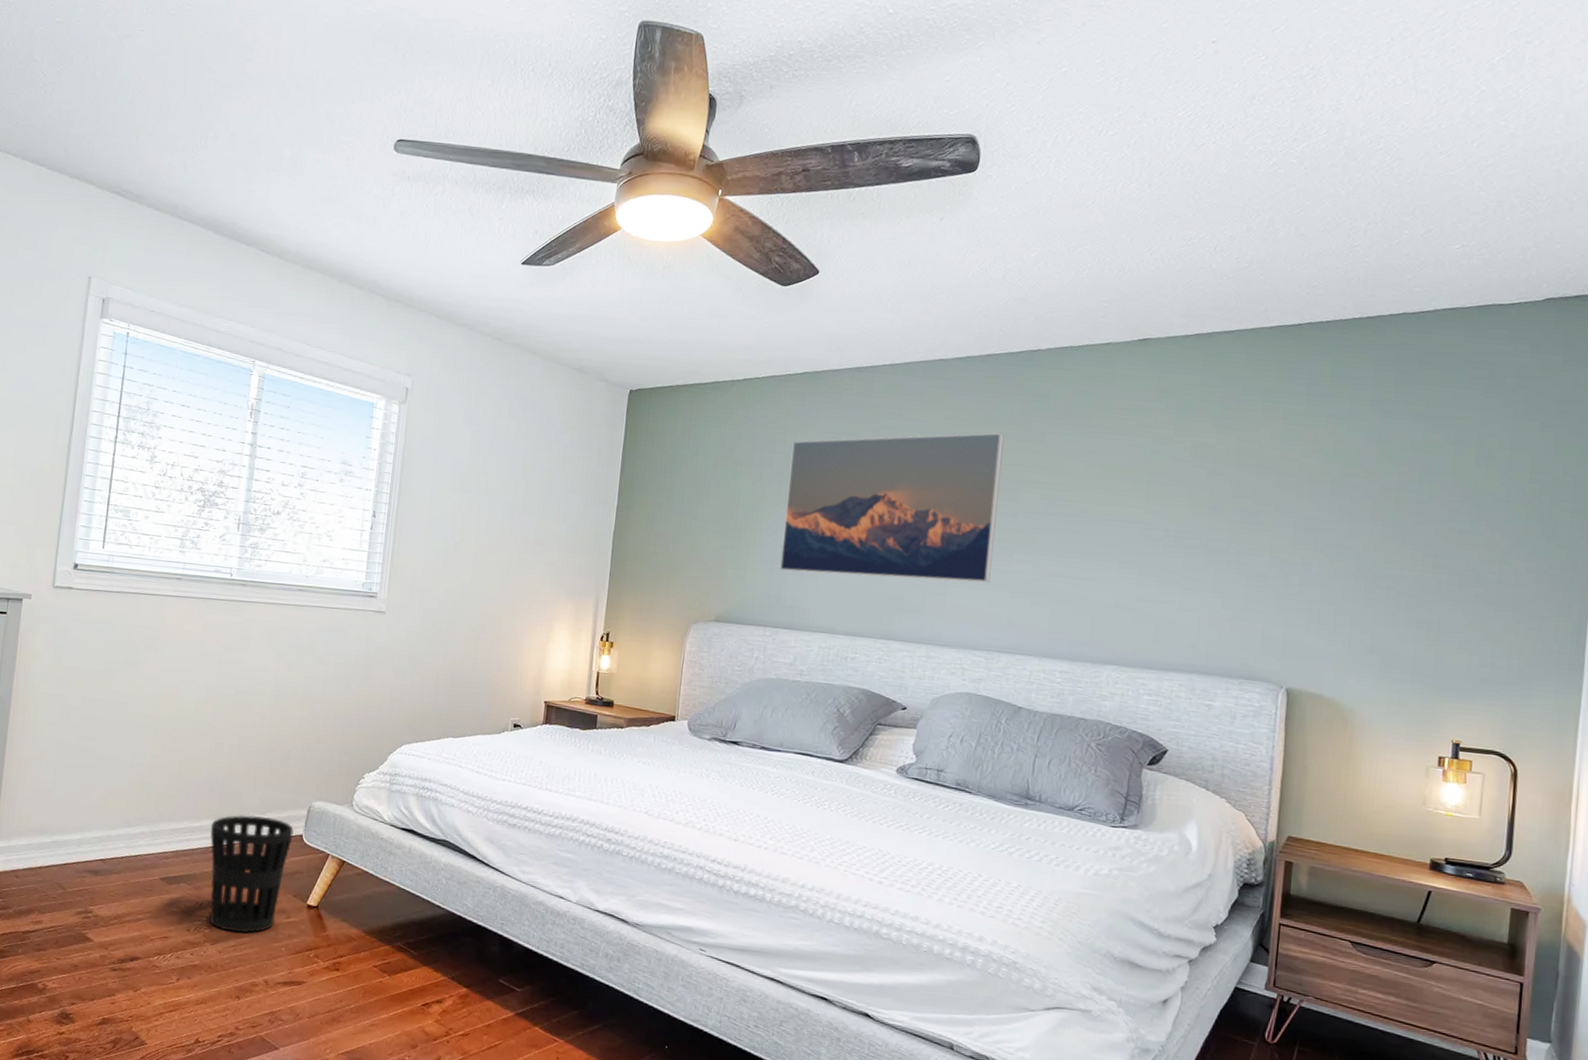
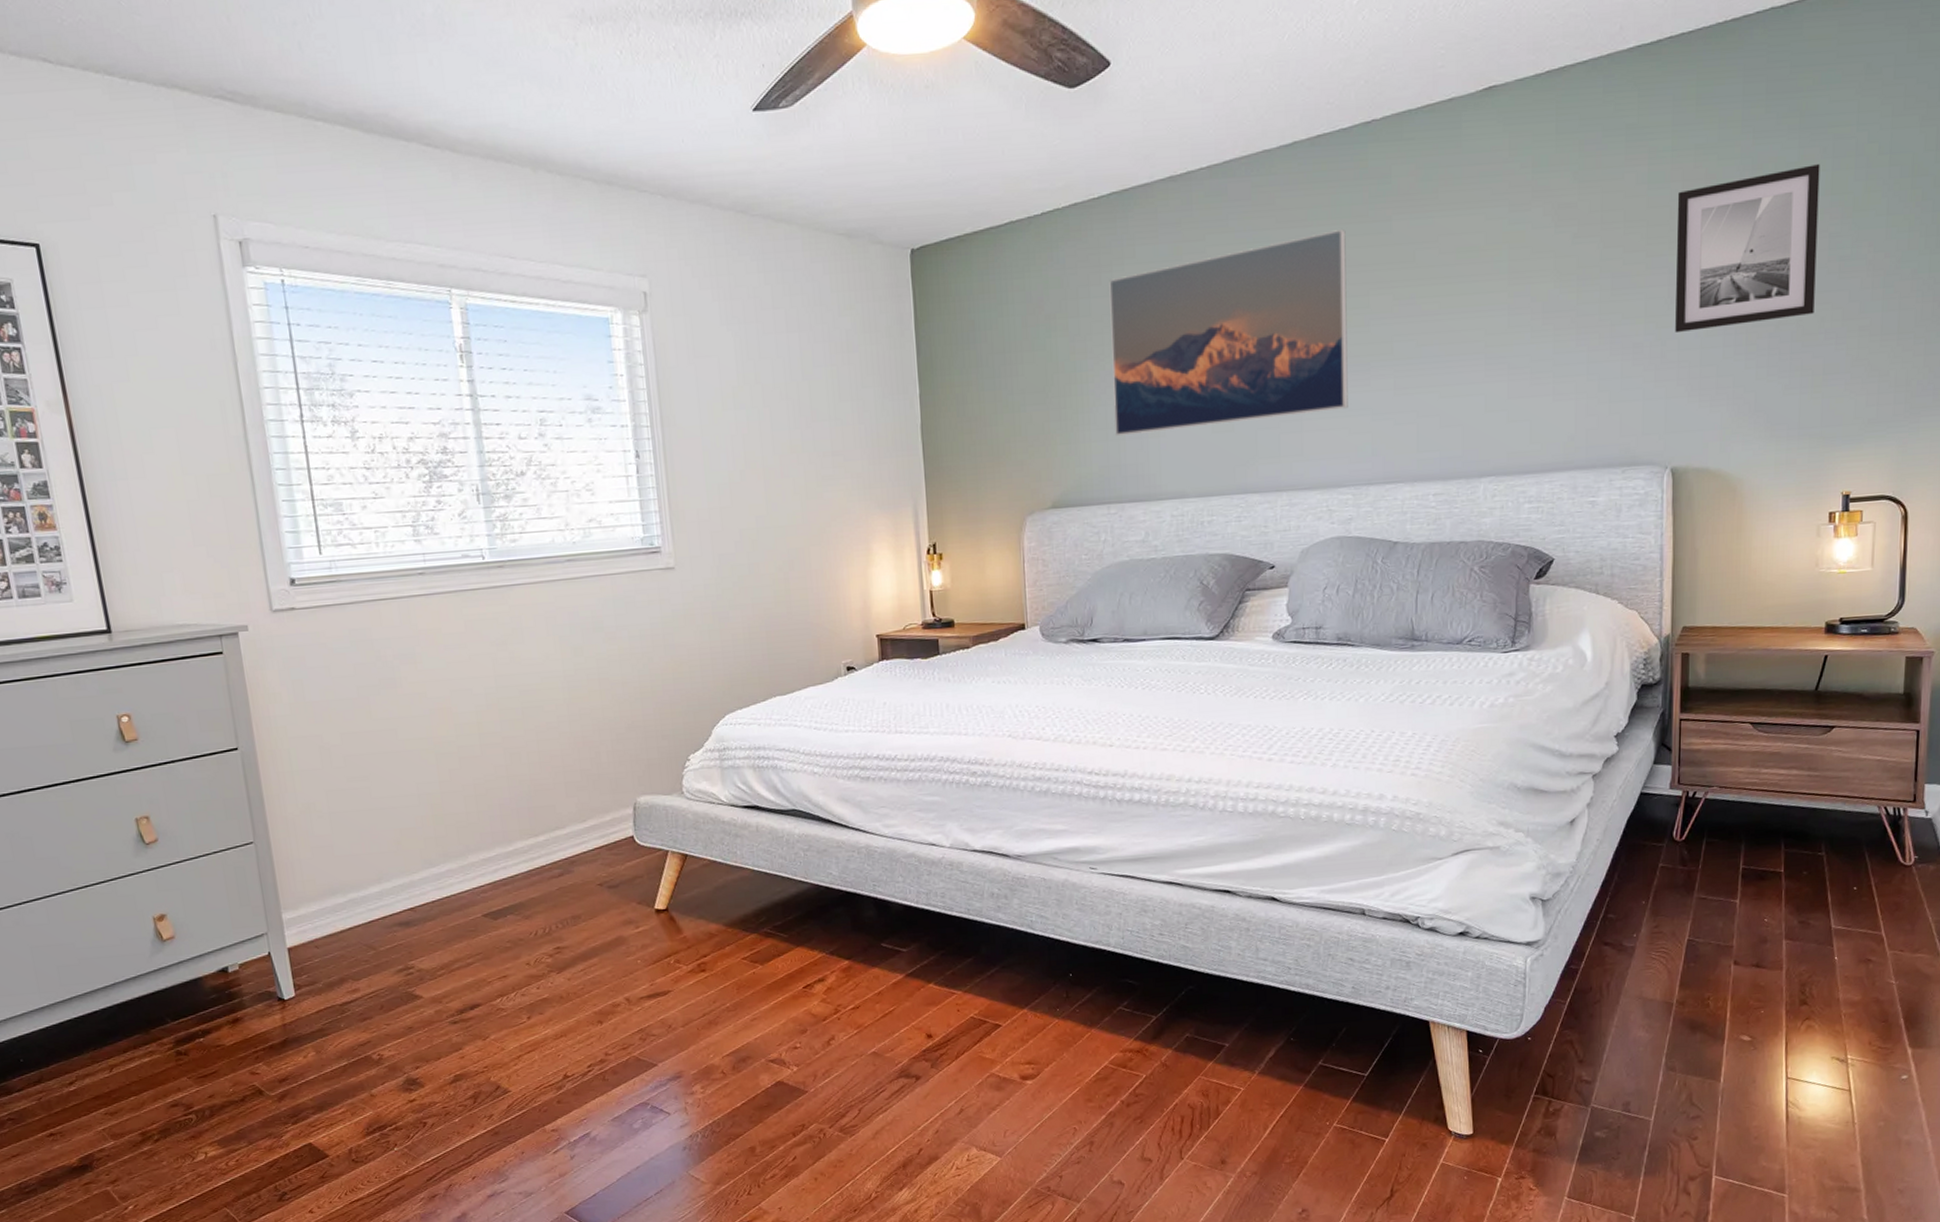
wastebasket: present [210,814,294,933] -> none [526,824,623,956]
wall art: none [1298,447,1444,576] -> present [1675,164,1820,334]

